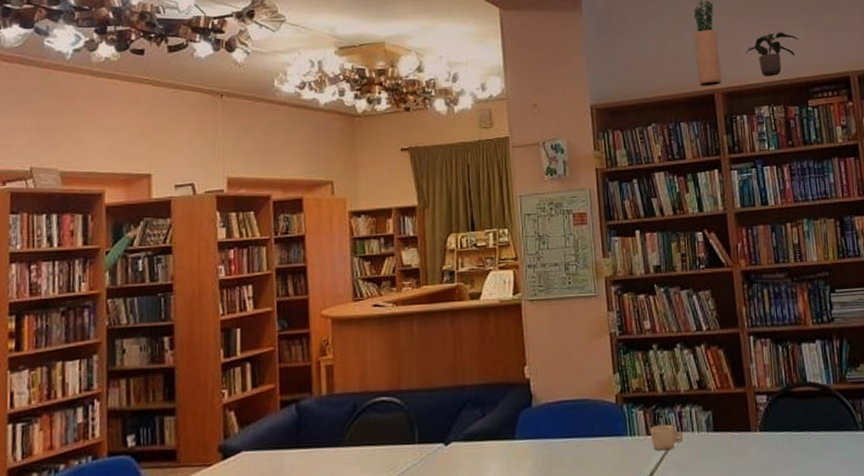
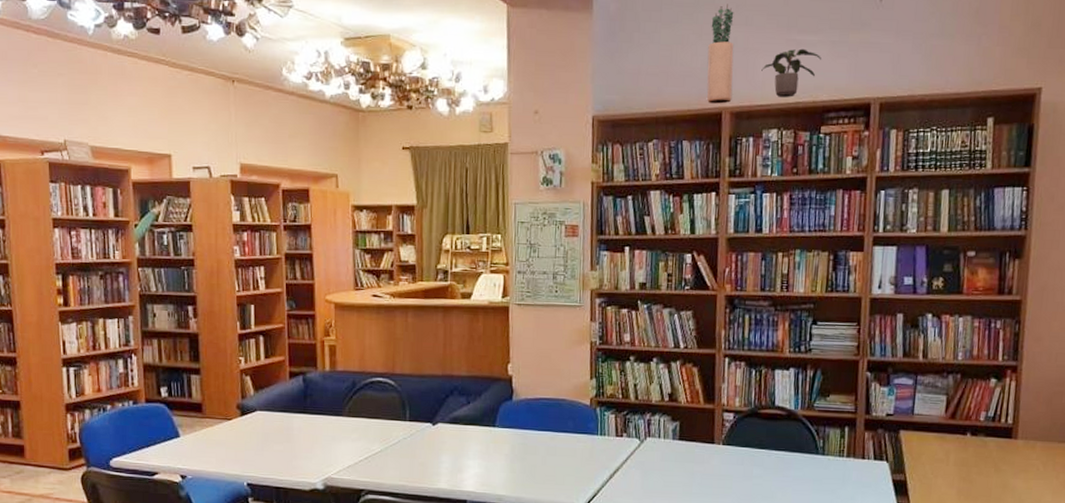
cup: present [650,424,684,451] -> none [619,428,650,452]

